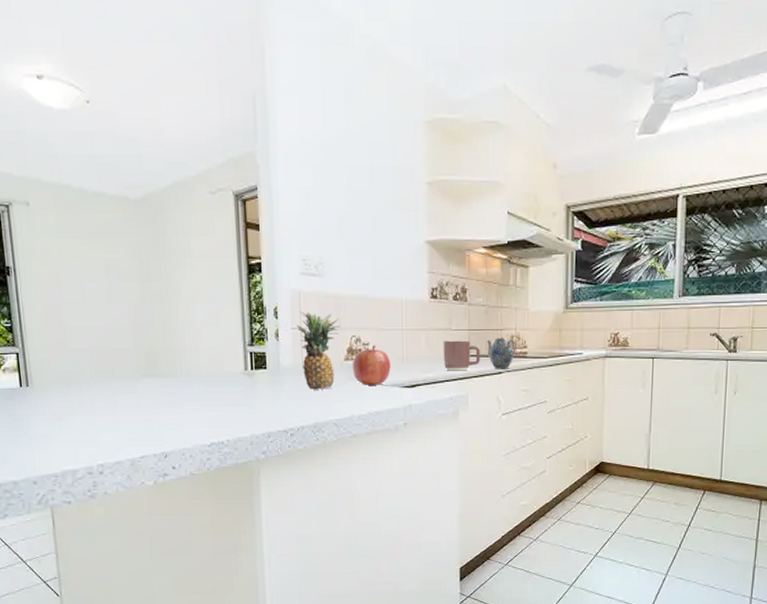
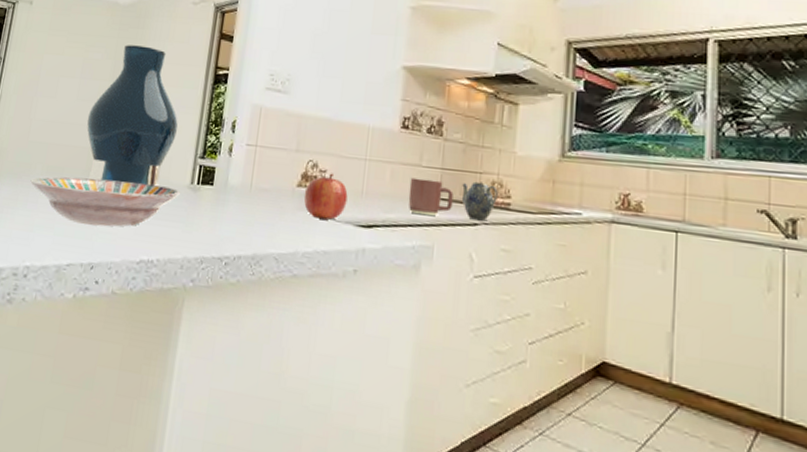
bowl: none [81,375,236,419] -> present [30,176,180,227]
vase: none [125,242,222,379] -> present [86,45,179,187]
fruit: present [296,311,341,390] -> none [250,127,299,218]

